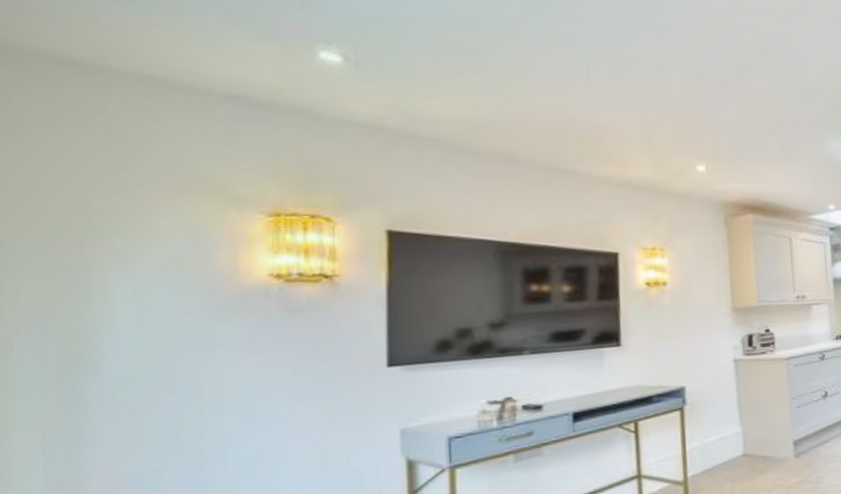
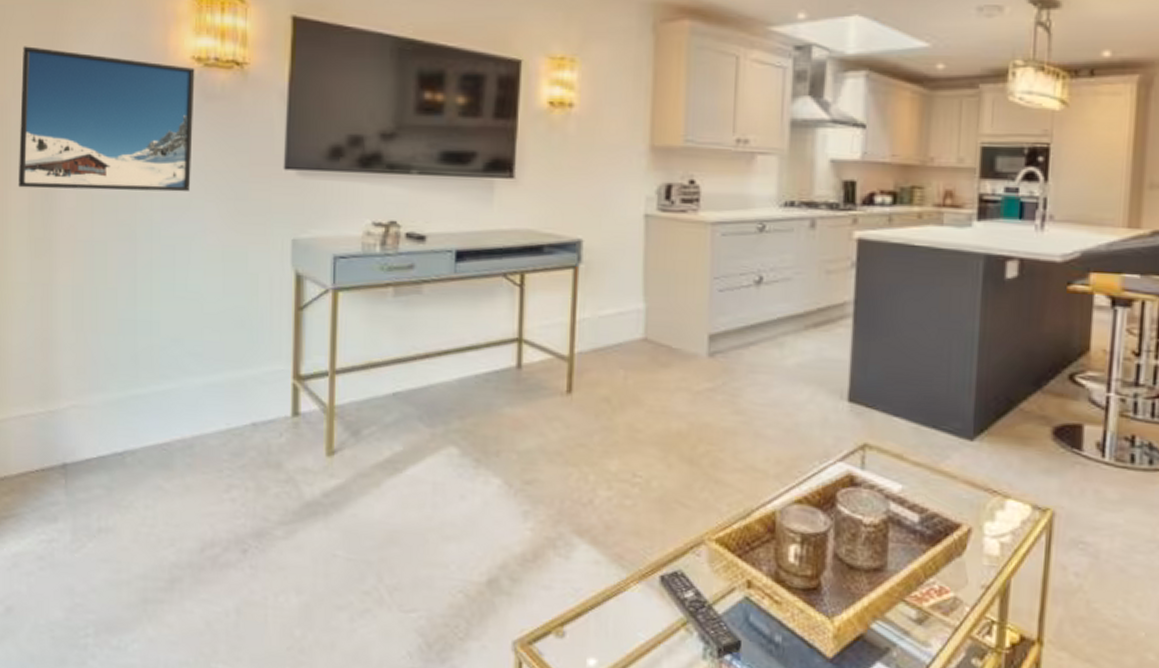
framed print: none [25,279,275,430] -> present [18,46,195,192]

